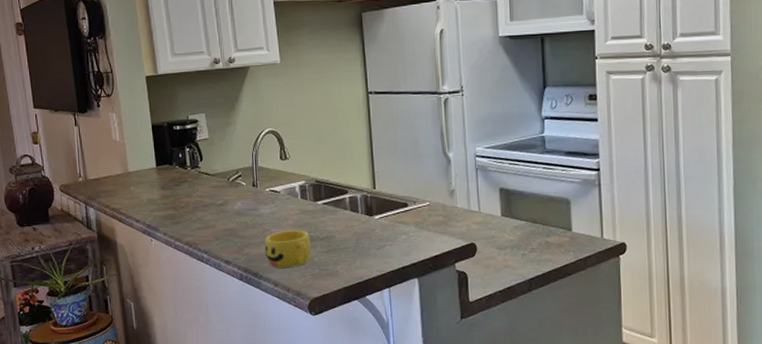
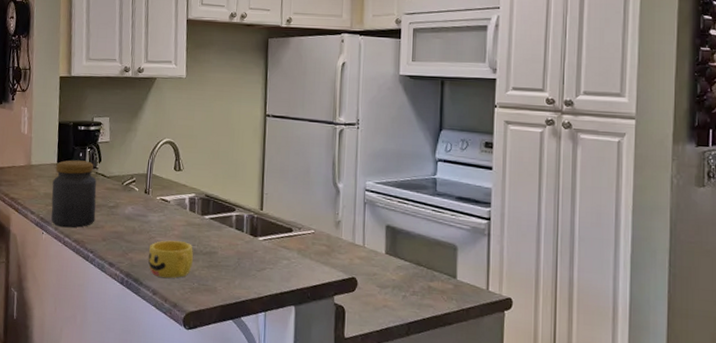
jar: none [154,161,205,232] -> present [51,160,97,228]

